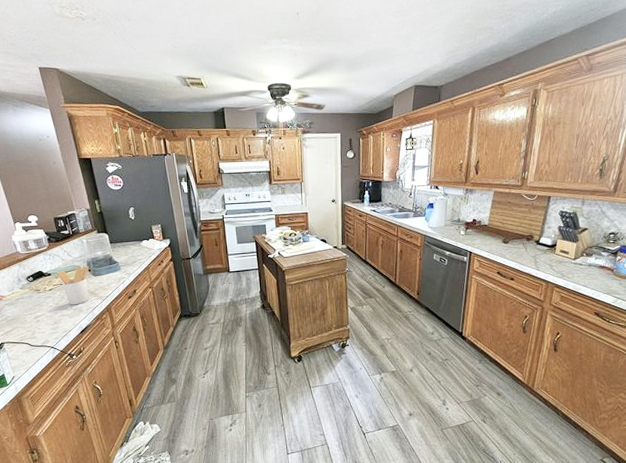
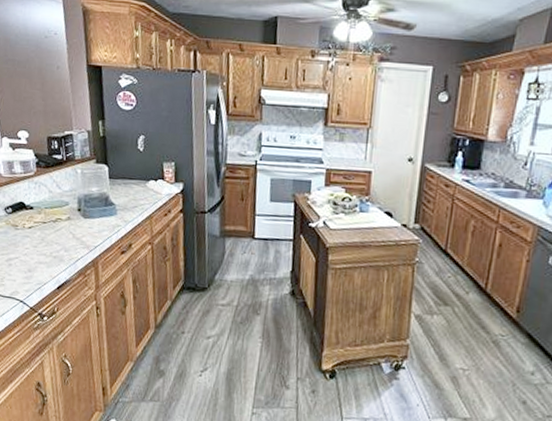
utensil holder: present [57,265,89,305] -> none [41,202,79,252]

